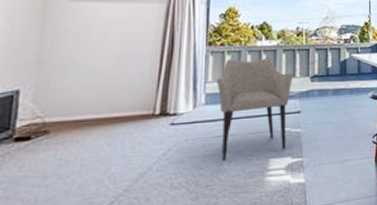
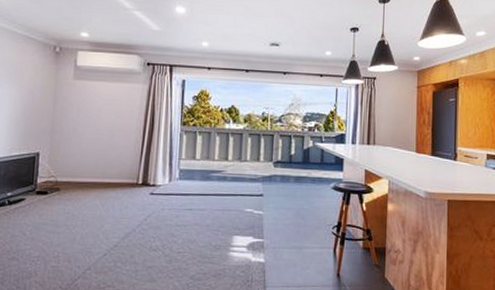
armchair: present [216,58,293,162] -> none [188,139,258,233]

